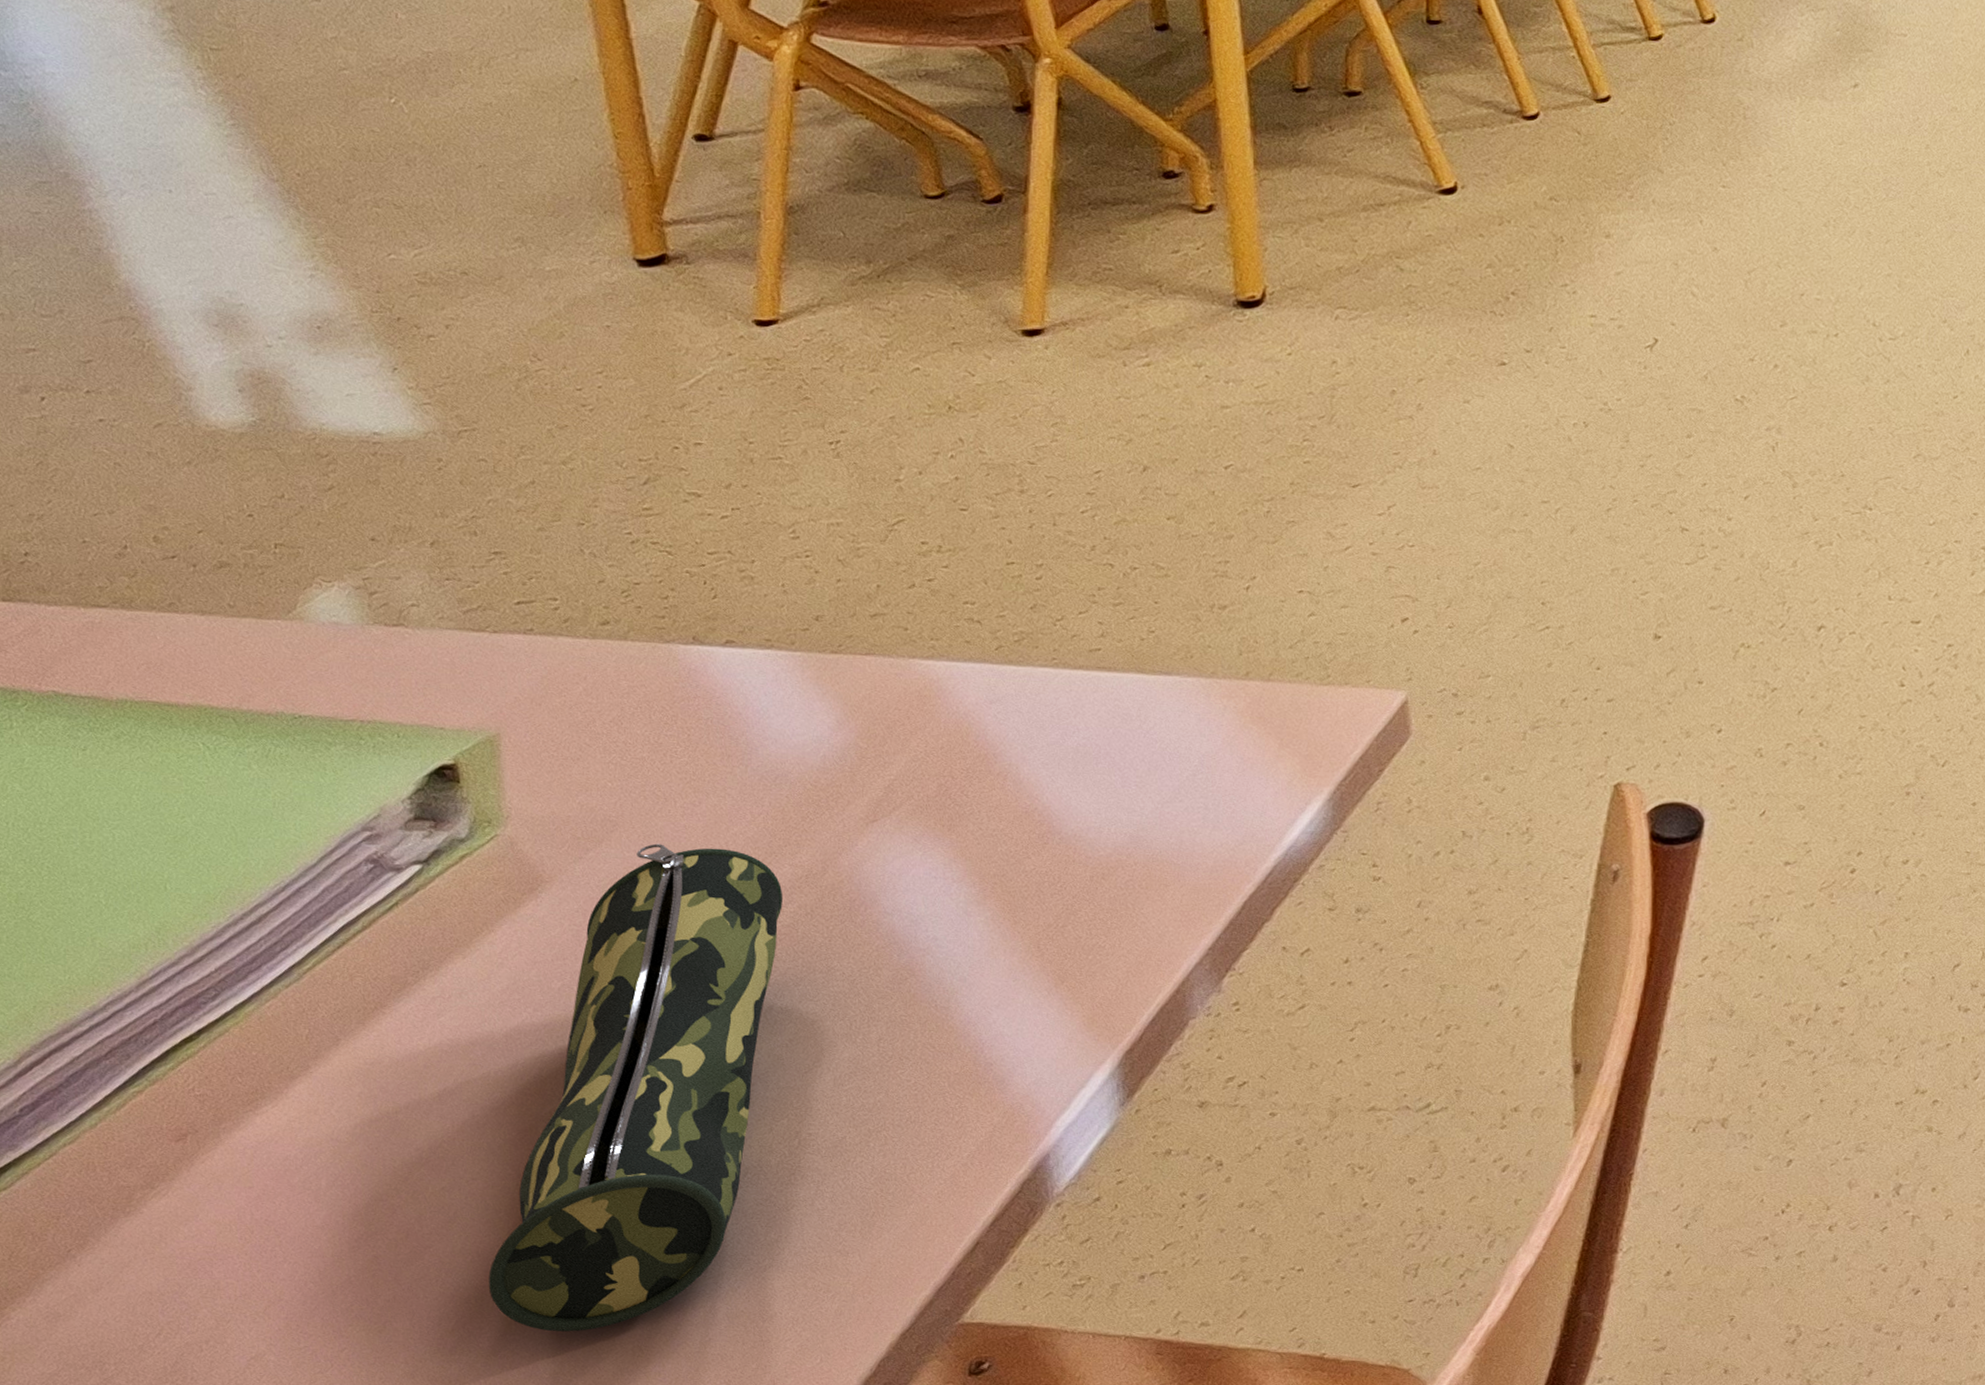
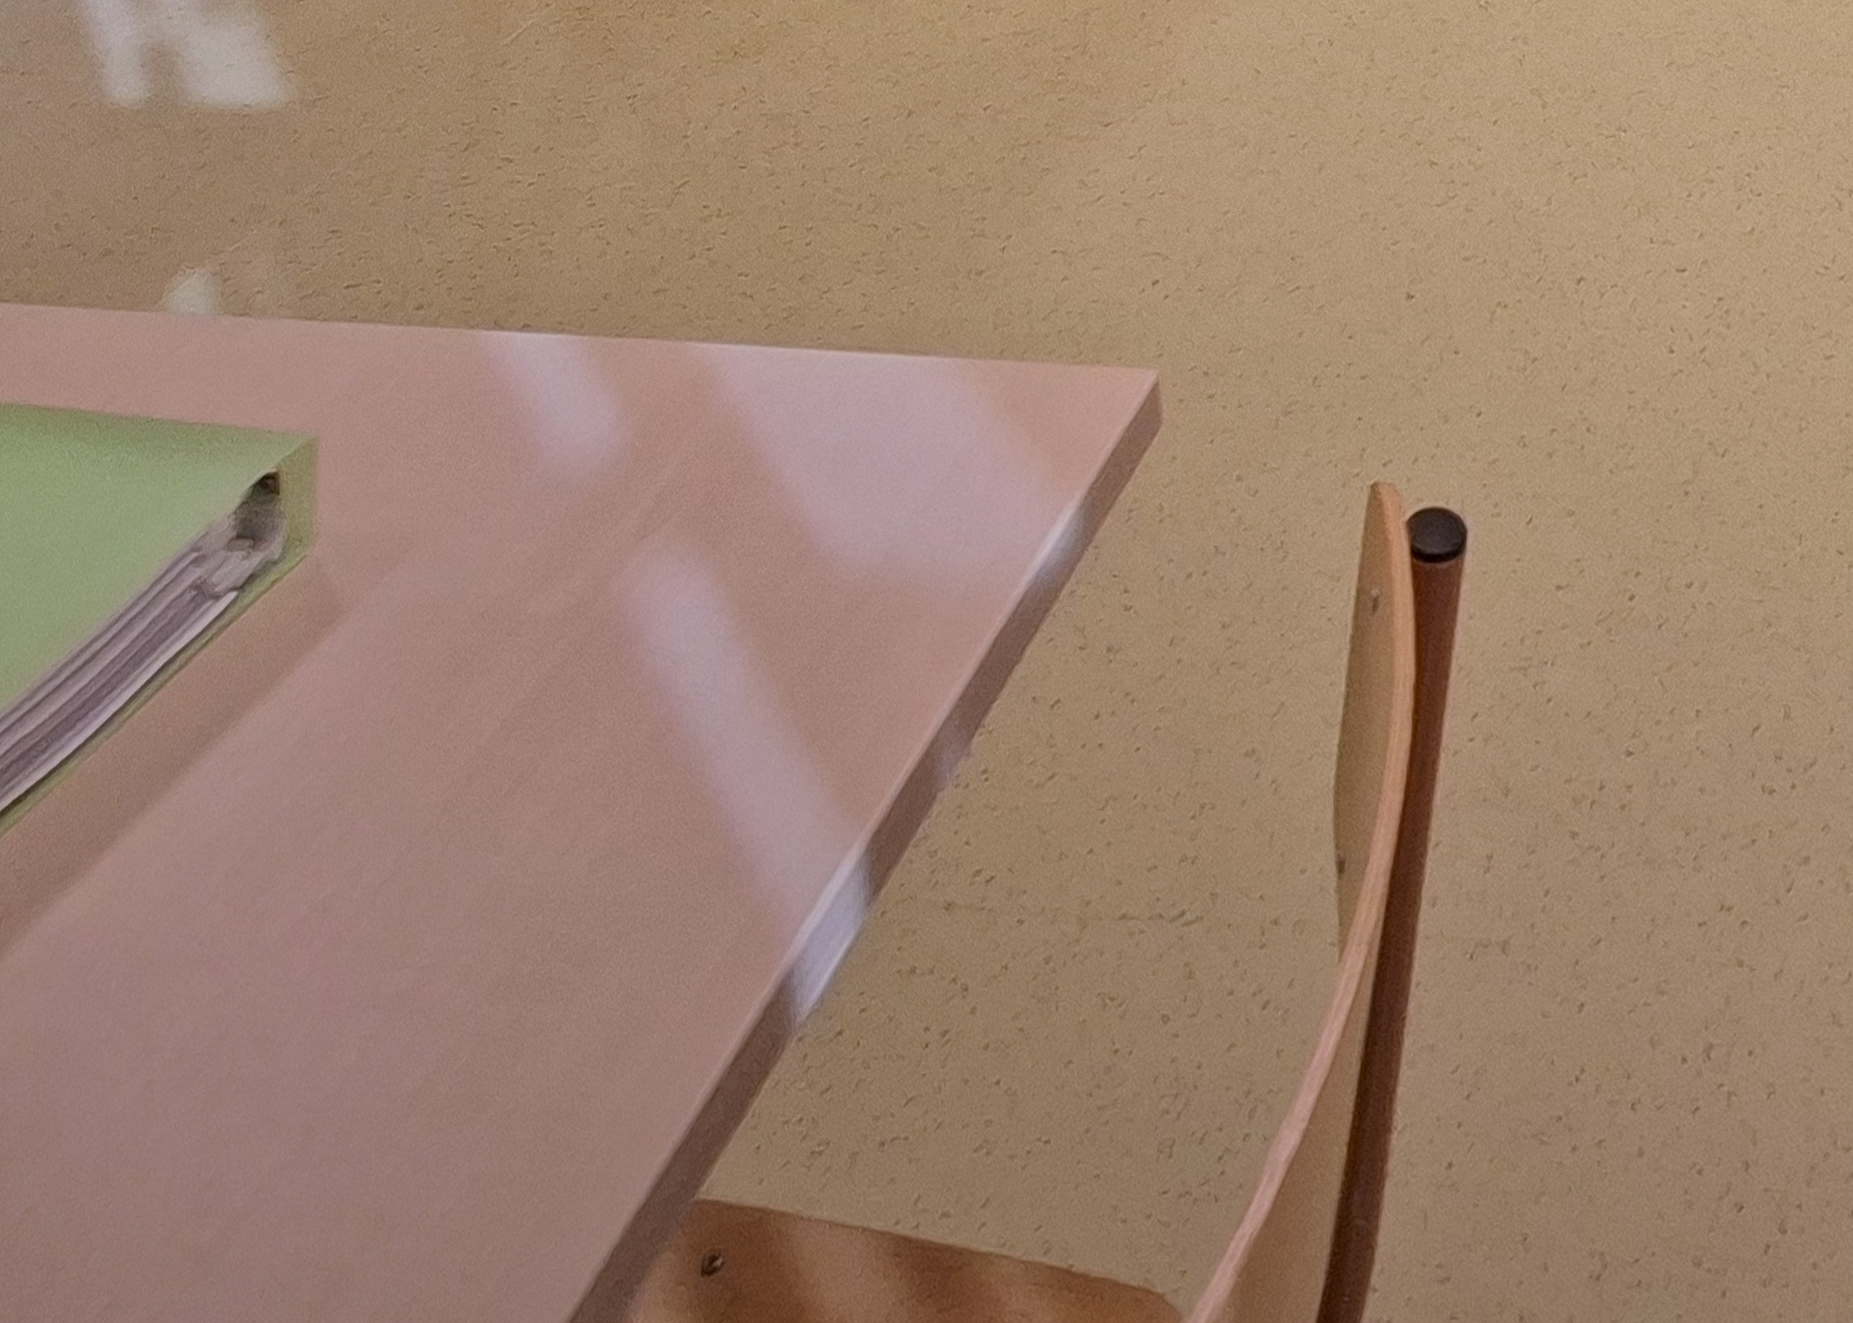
pencil case: present [488,843,784,1332] -> none [248,565,556,1192]

